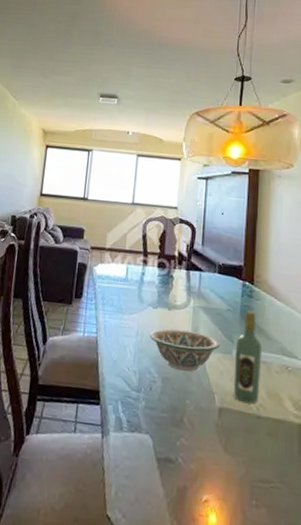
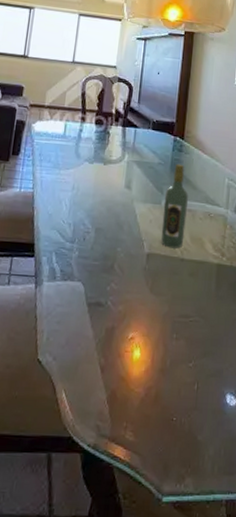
decorative bowl: present [150,328,220,372] -> none [85,182,151,222]

